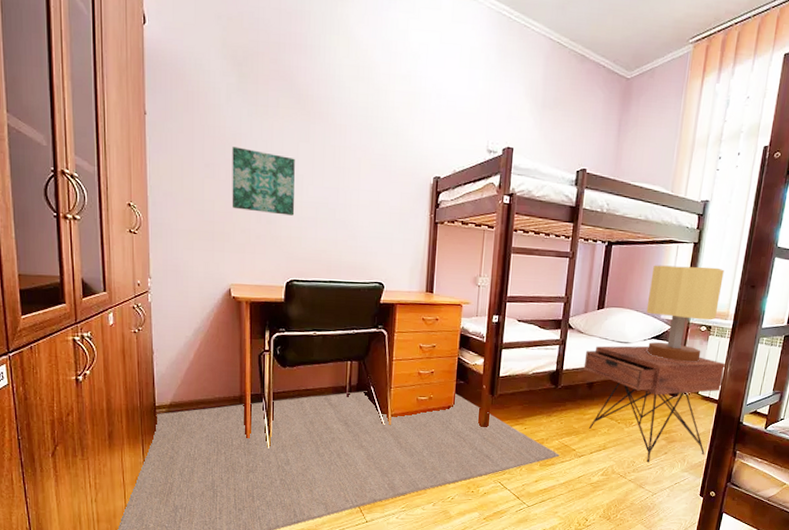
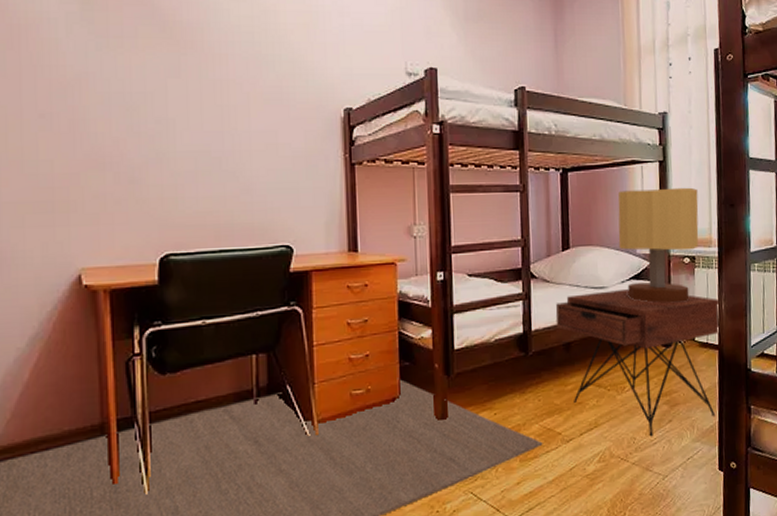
wall art: present [232,147,295,216] -> none [76,90,167,171]

